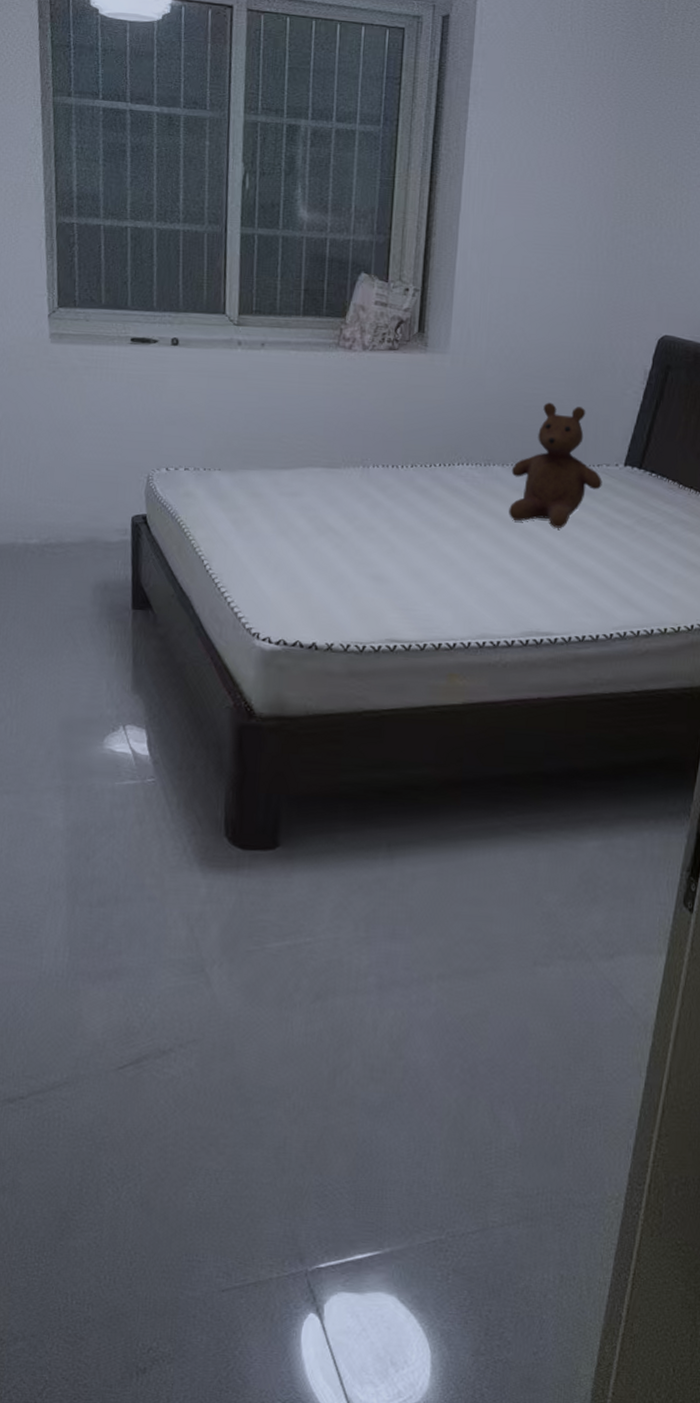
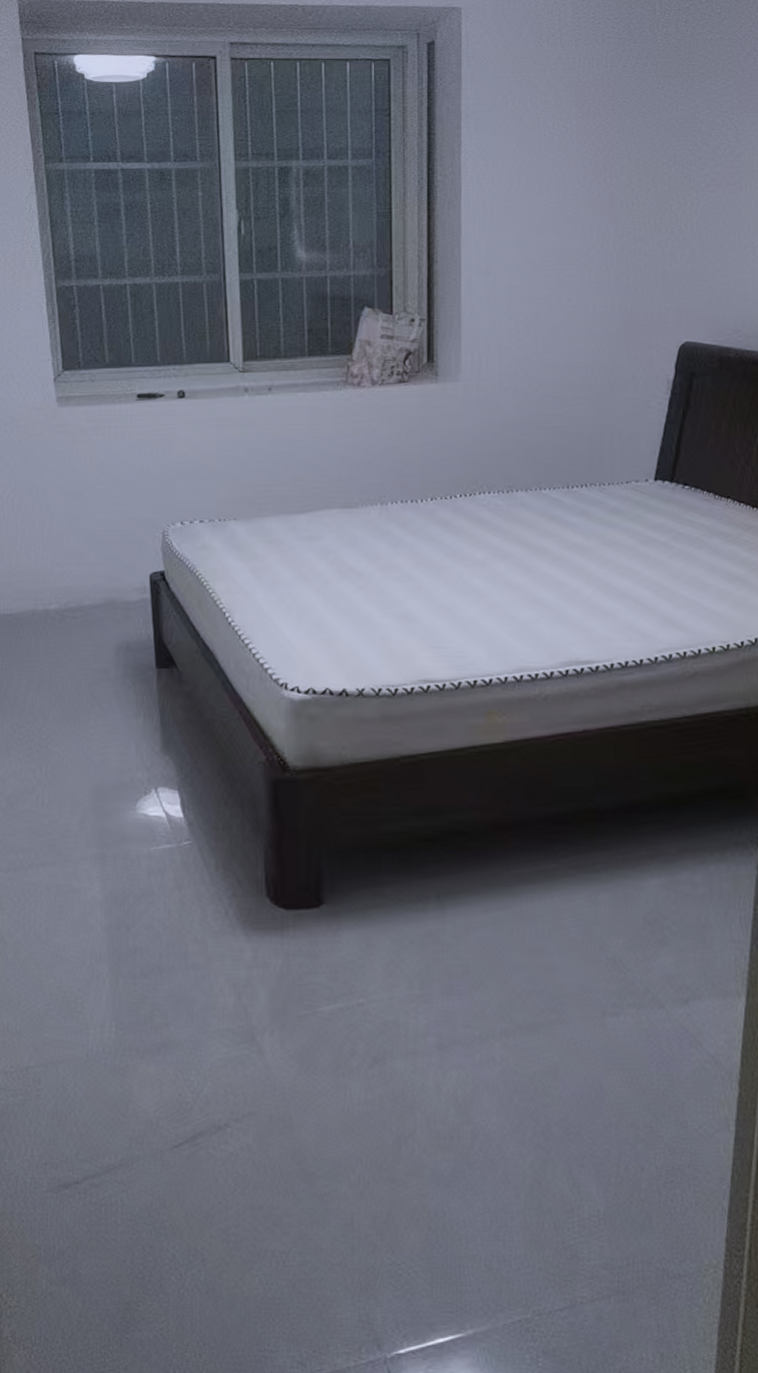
teddy bear: present [509,402,602,528] -> none [535,422,633,551]

